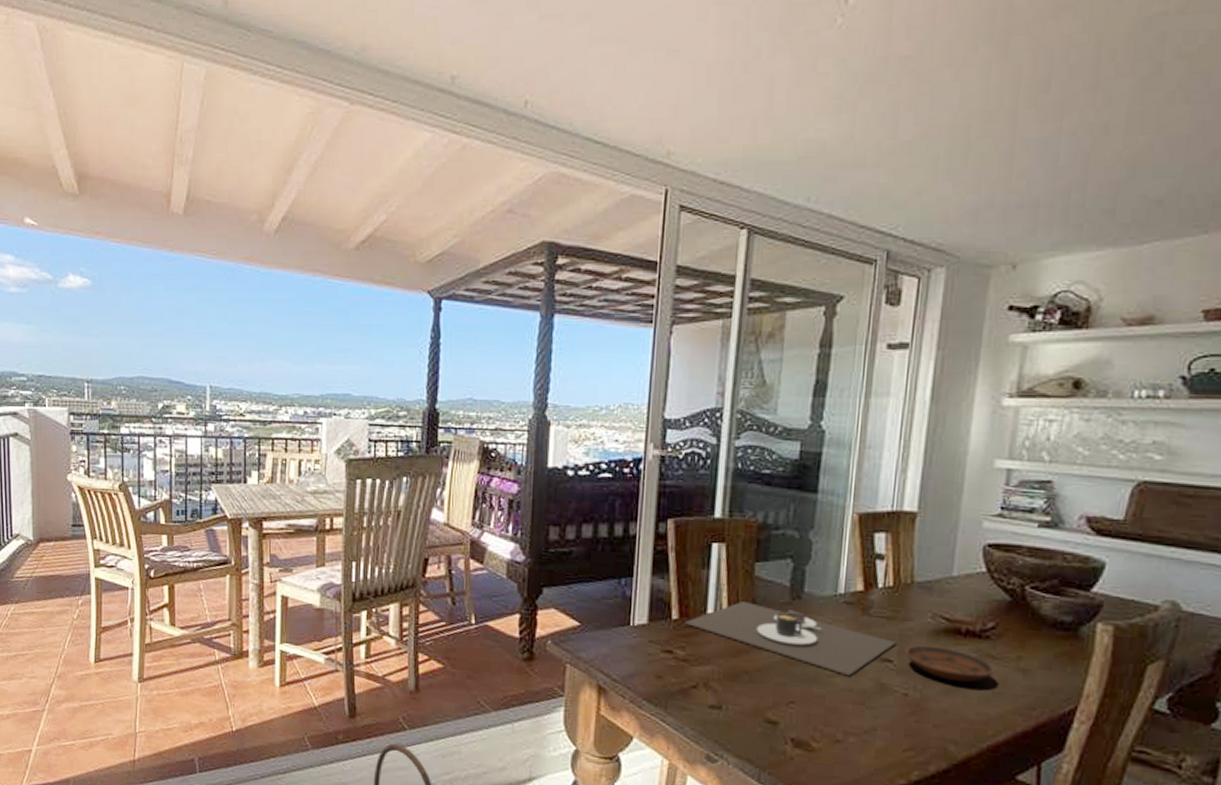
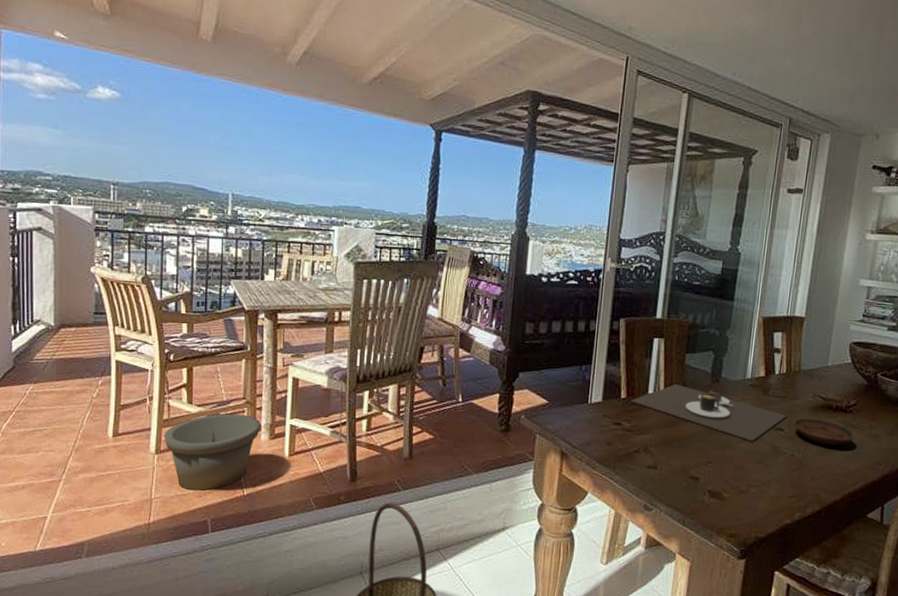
pot: none [147,637,249,725] -> present [164,413,261,491]

